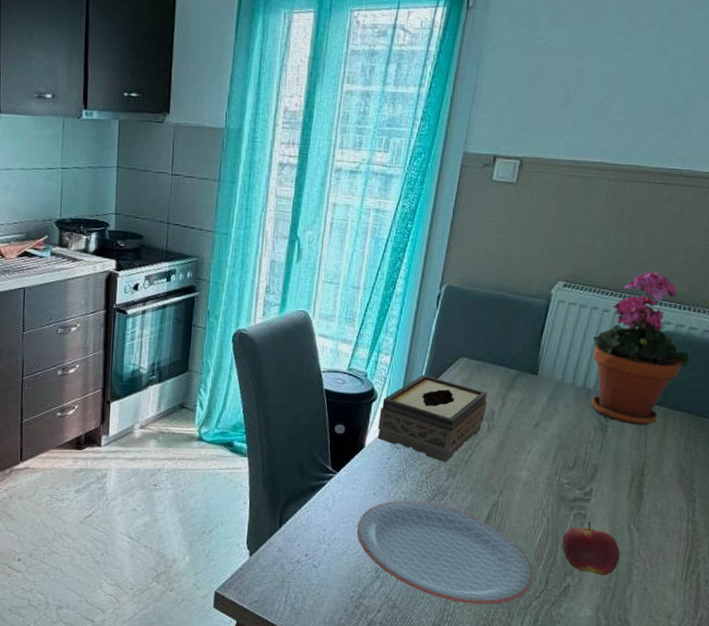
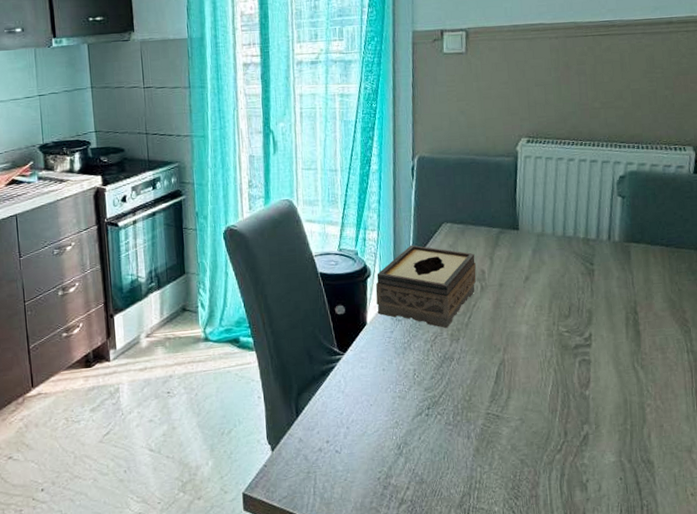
plate: present [356,500,533,605] -> none [372,370,551,468]
apple: present [562,522,620,575] -> none [572,367,631,419]
potted plant: present [590,270,689,426] -> none [563,117,657,265]

